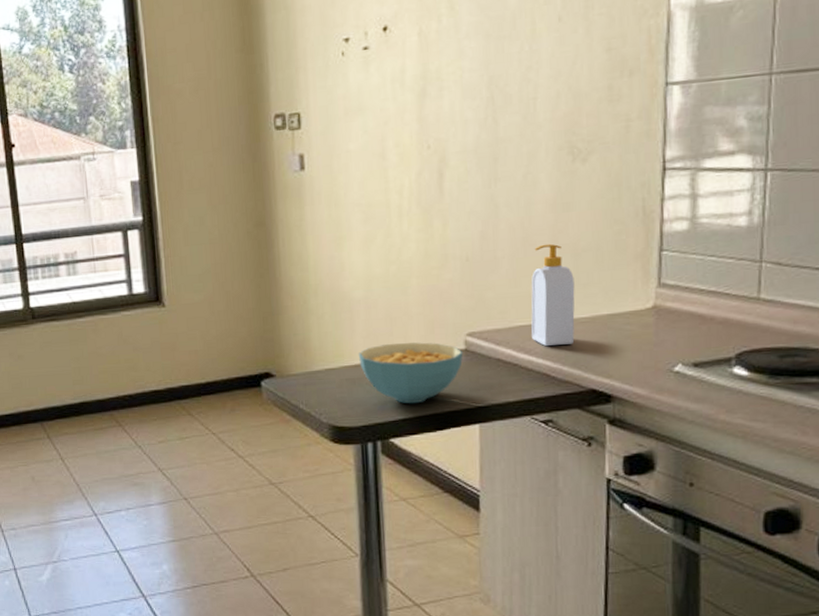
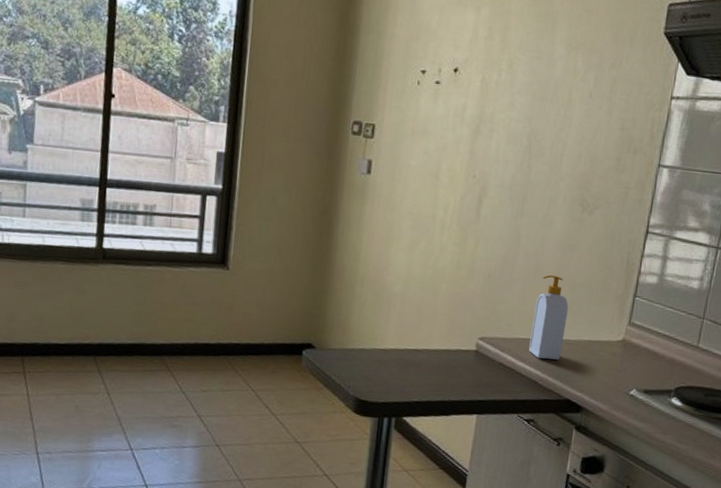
cereal bowl: present [358,342,463,403] -> none [388,335,474,390]

